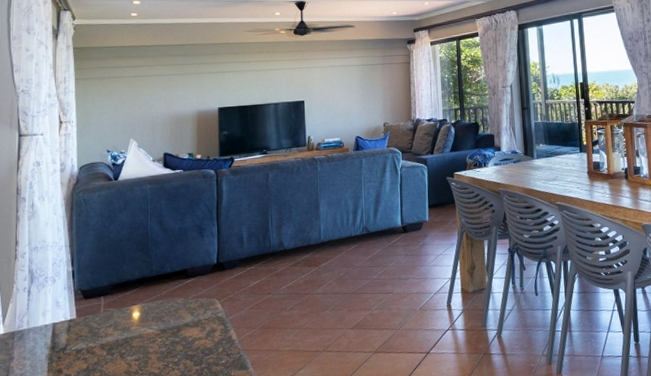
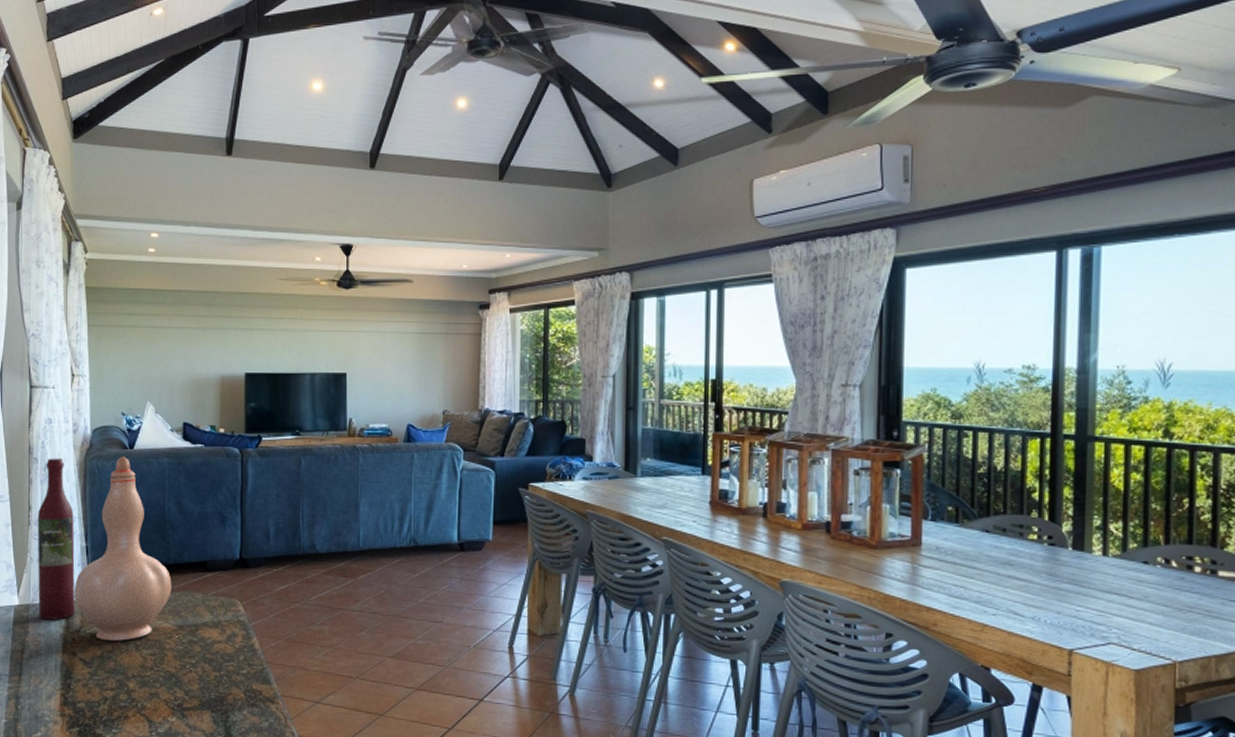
wine bottle: none [23,195,61,344] -> present [37,458,75,620]
vase: none [60,187,155,354] -> present [74,456,172,641]

